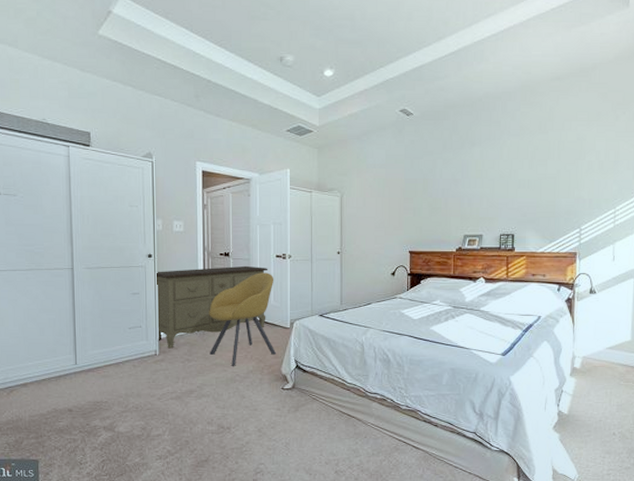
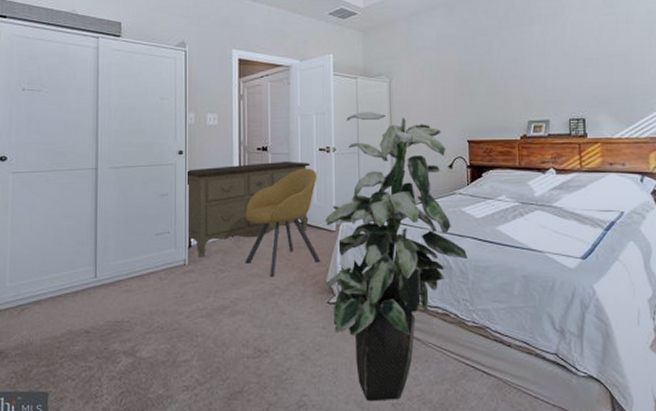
indoor plant: none [279,223,405,469] -> present [324,112,468,402]

